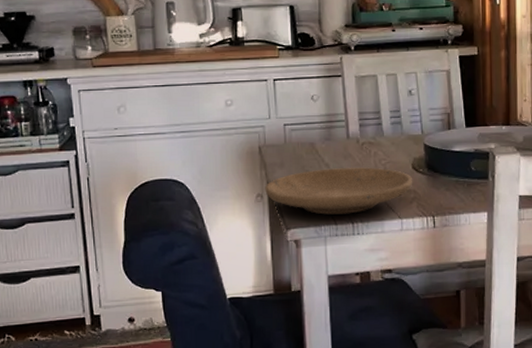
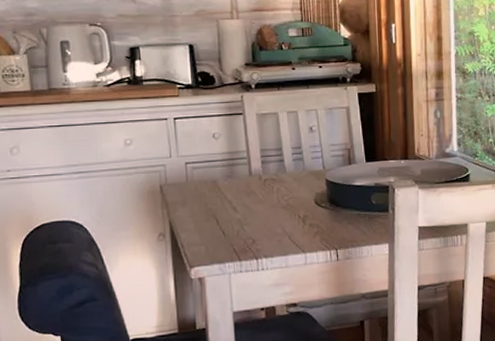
plate: present [265,167,413,215] -> none [167,203,316,252]

